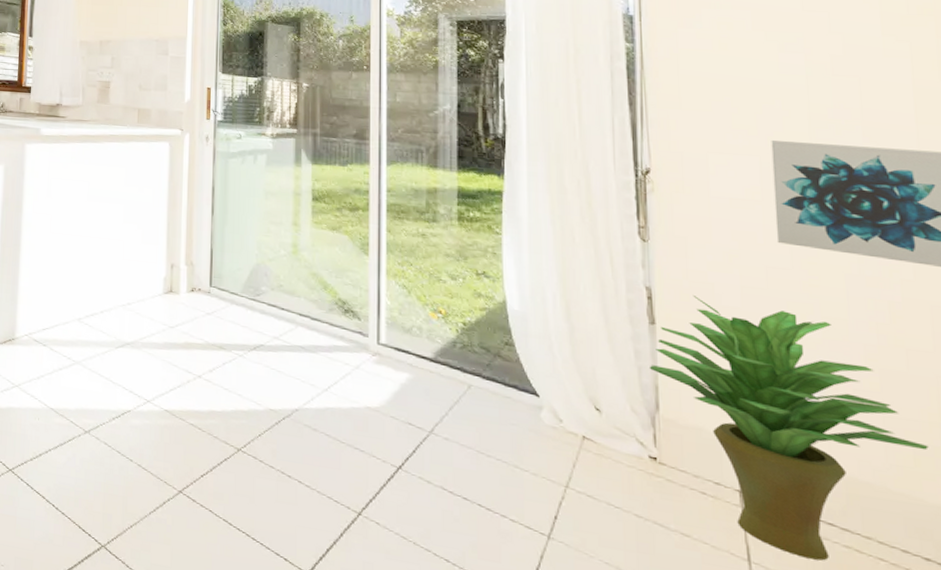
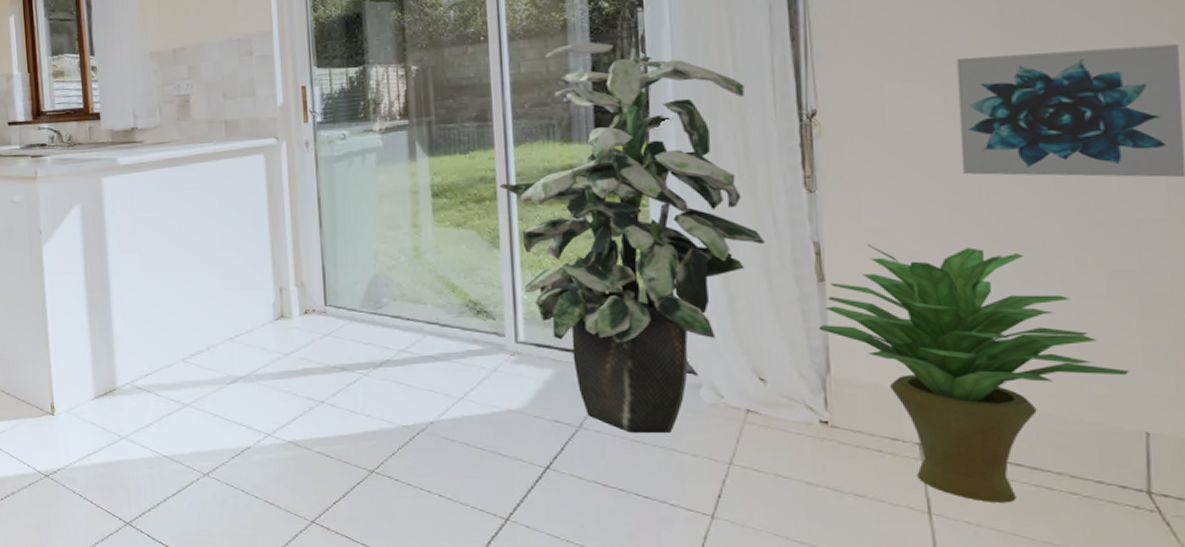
indoor plant: none [372,82,603,449] -> present [499,42,765,434]

